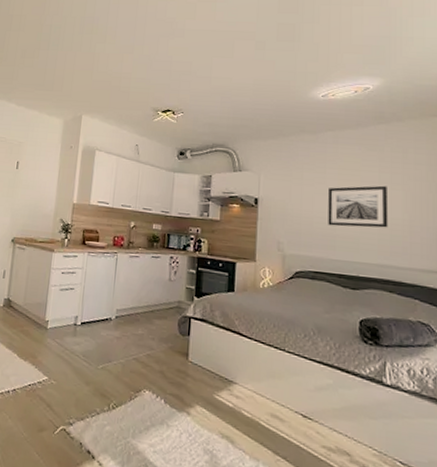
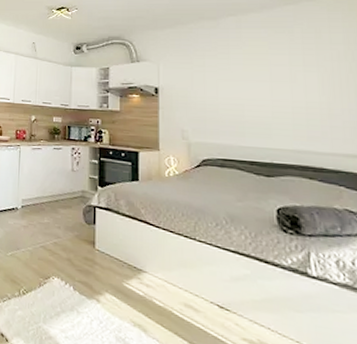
wall art: present [328,185,389,228] -> none [234,68,304,113]

